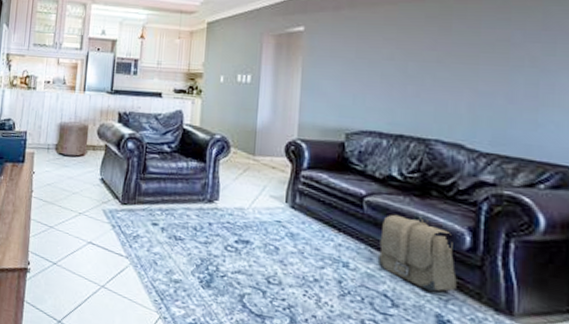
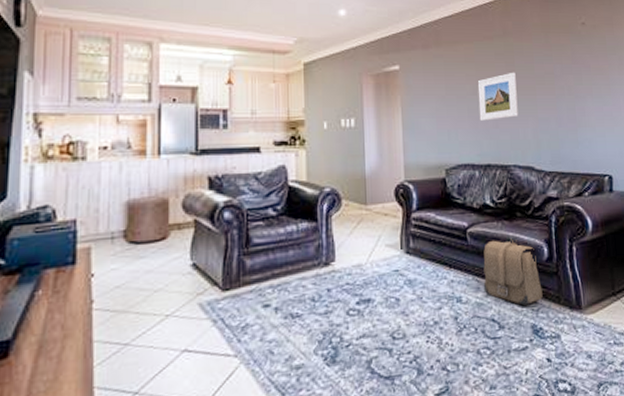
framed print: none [395,37,452,89] -> present [477,72,518,121]

